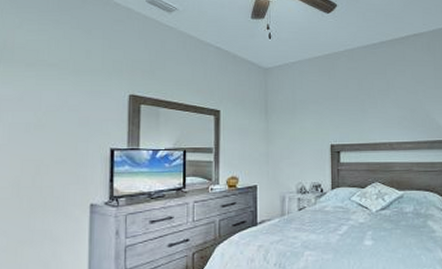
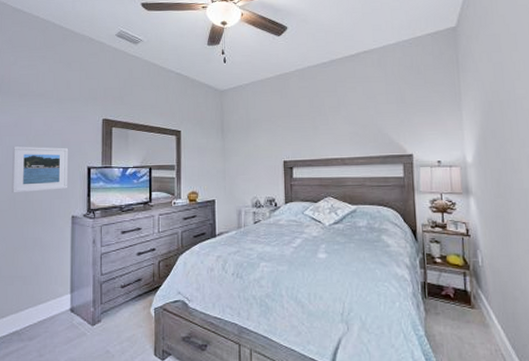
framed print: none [15,123,88,178] -> present [12,146,69,193]

